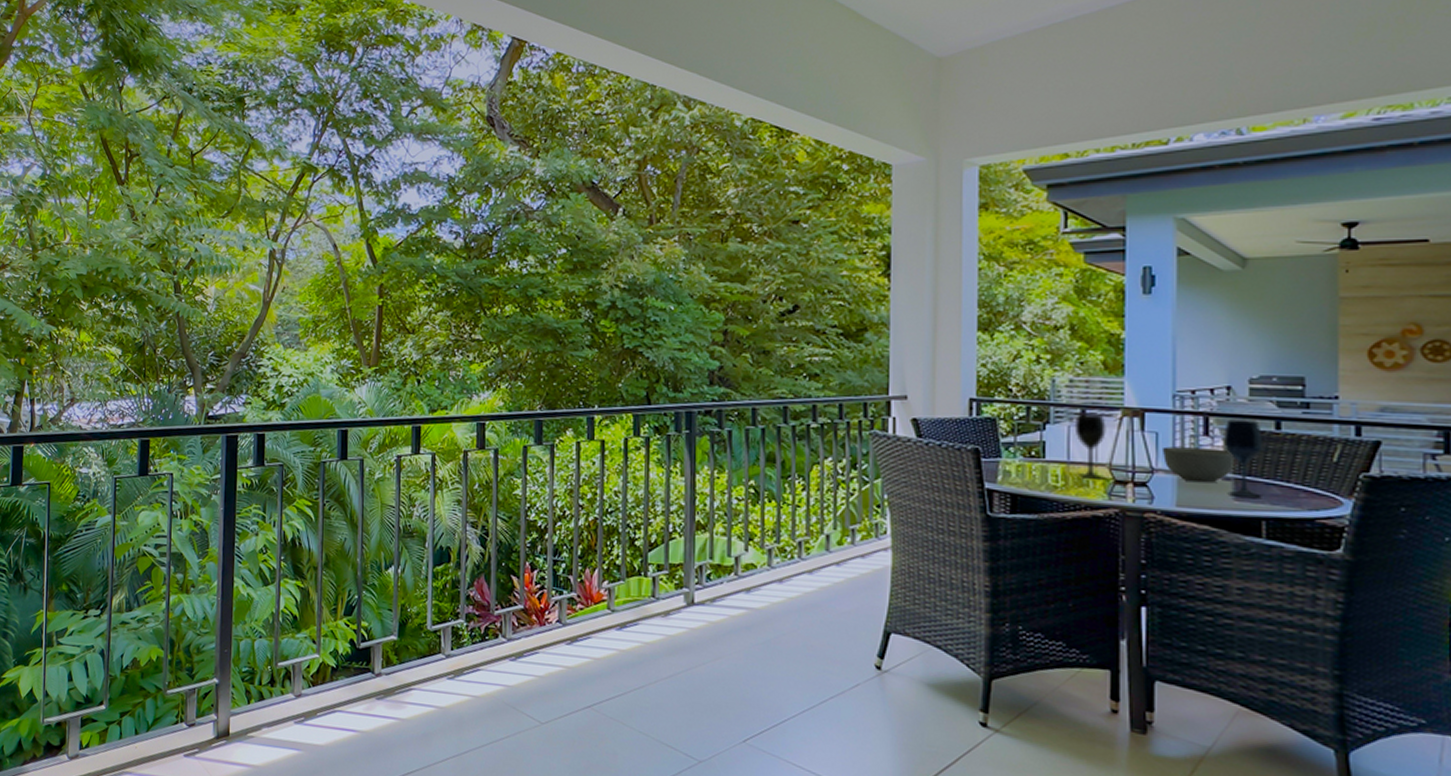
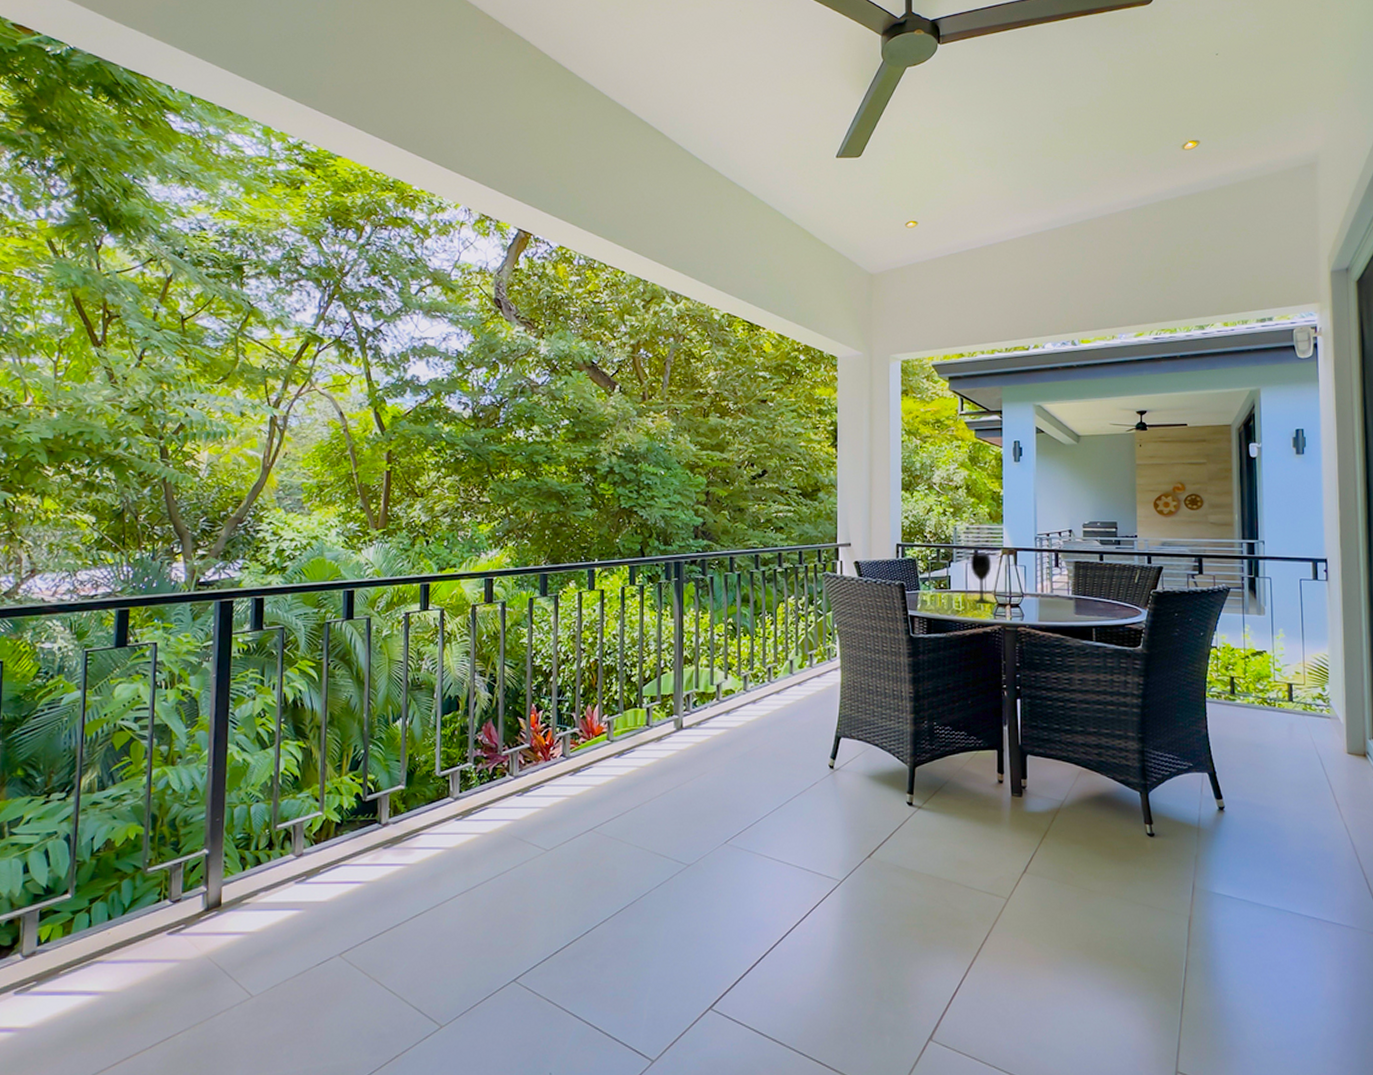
bowl: present [1161,446,1235,483] -> none [1028,576,1075,603]
wineglass: present [1224,419,1264,498] -> none [1068,554,1093,611]

